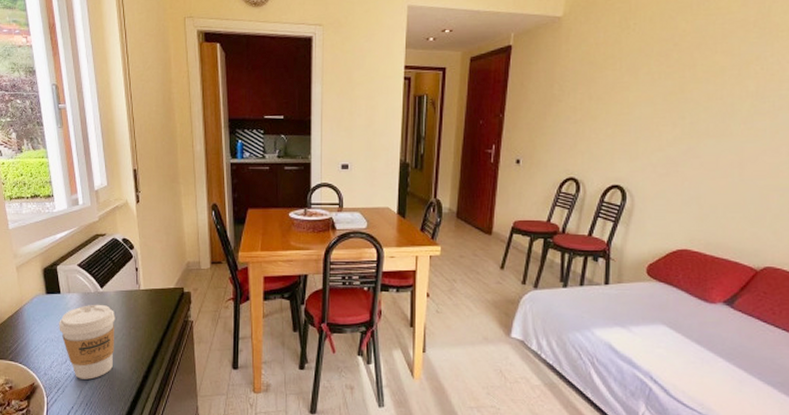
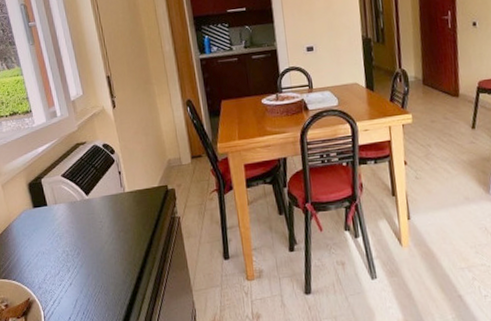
coffee cup: present [59,304,116,379] -> none [48,211,106,289]

